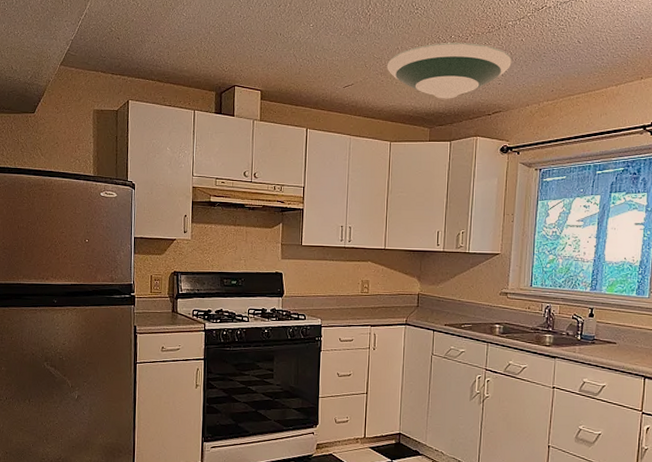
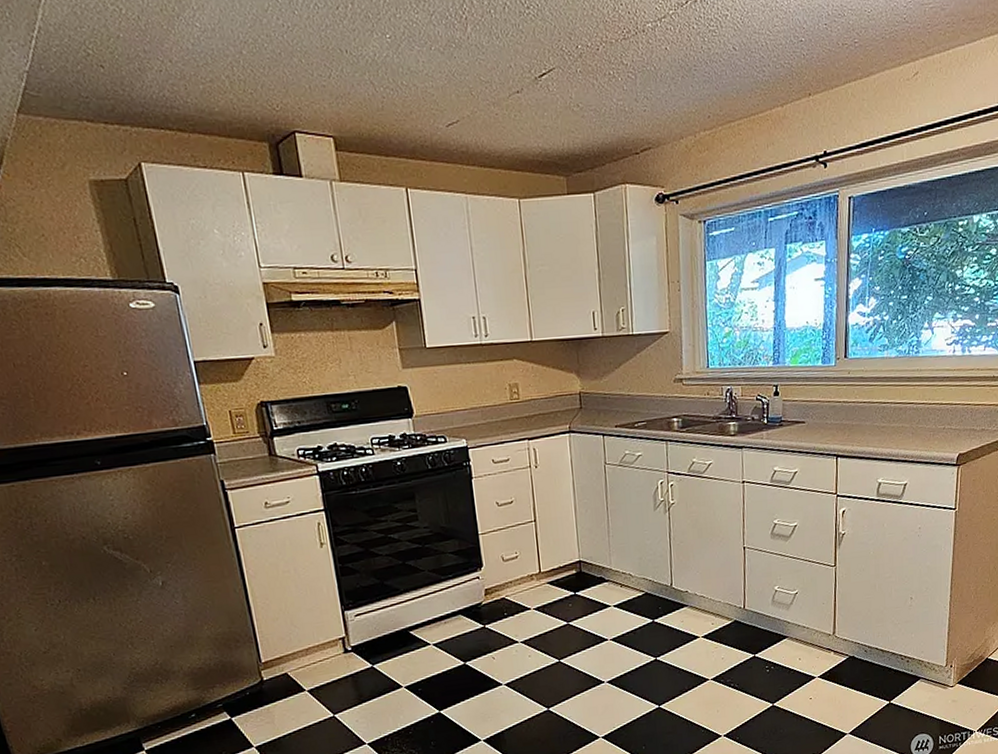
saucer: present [387,43,512,99] -> none [499,55,657,136]

